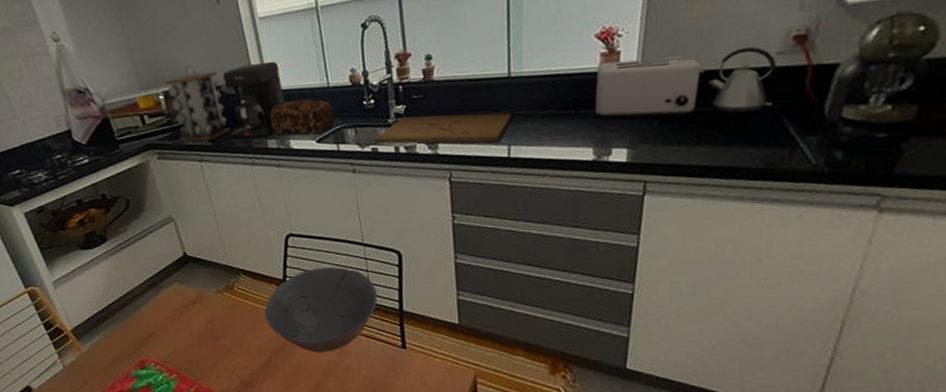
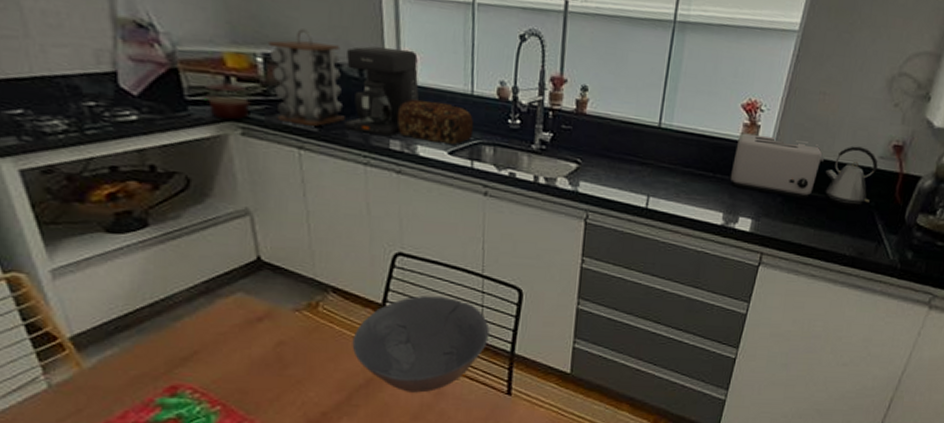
saucepan: none [128,117,161,150] -> present [204,78,251,121]
cutting board: present [374,112,514,144] -> none [513,144,658,191]

